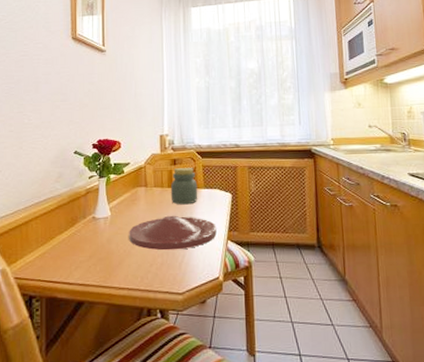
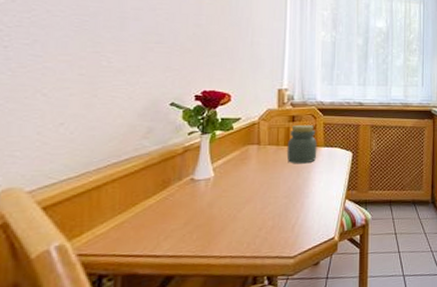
plate: present [129,215,217,251] -> none [235,175,335,213]

